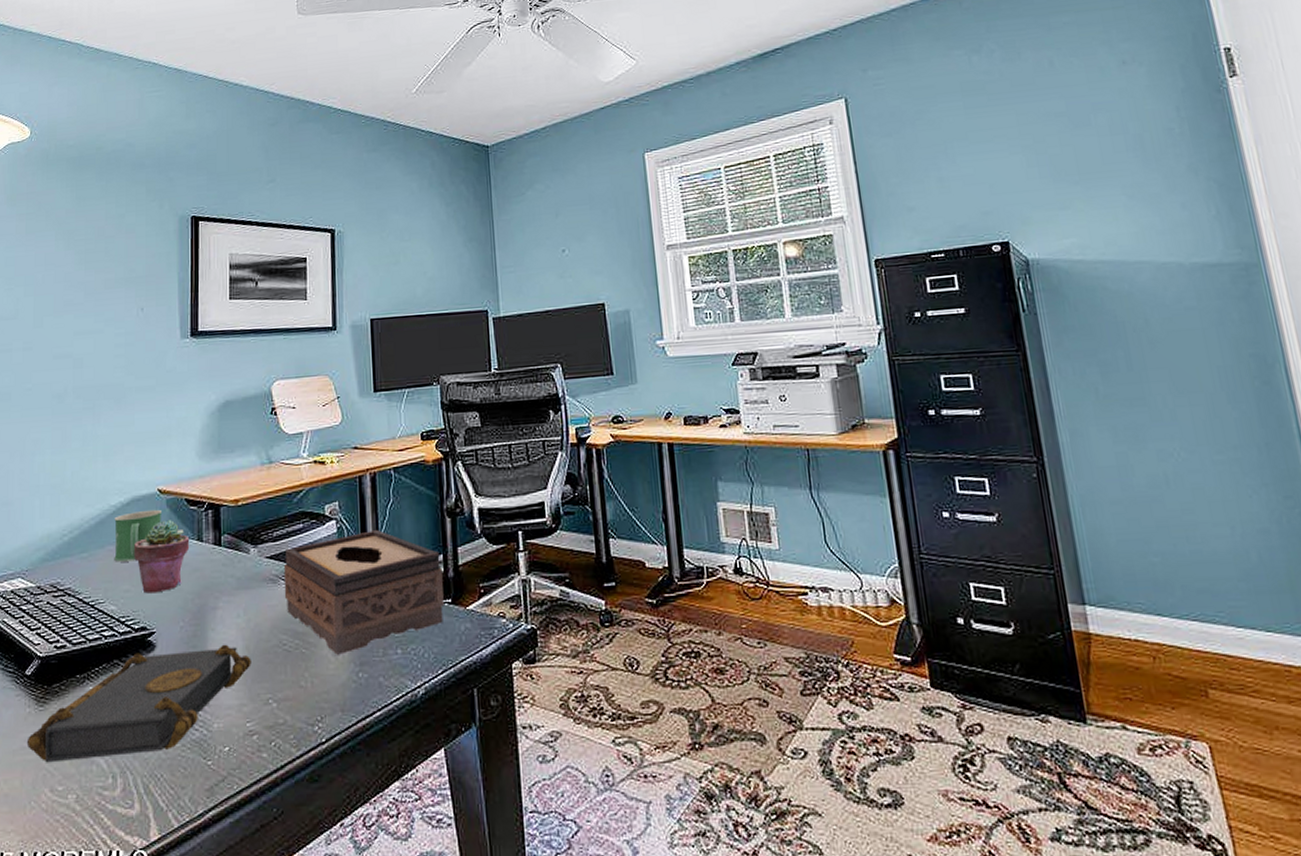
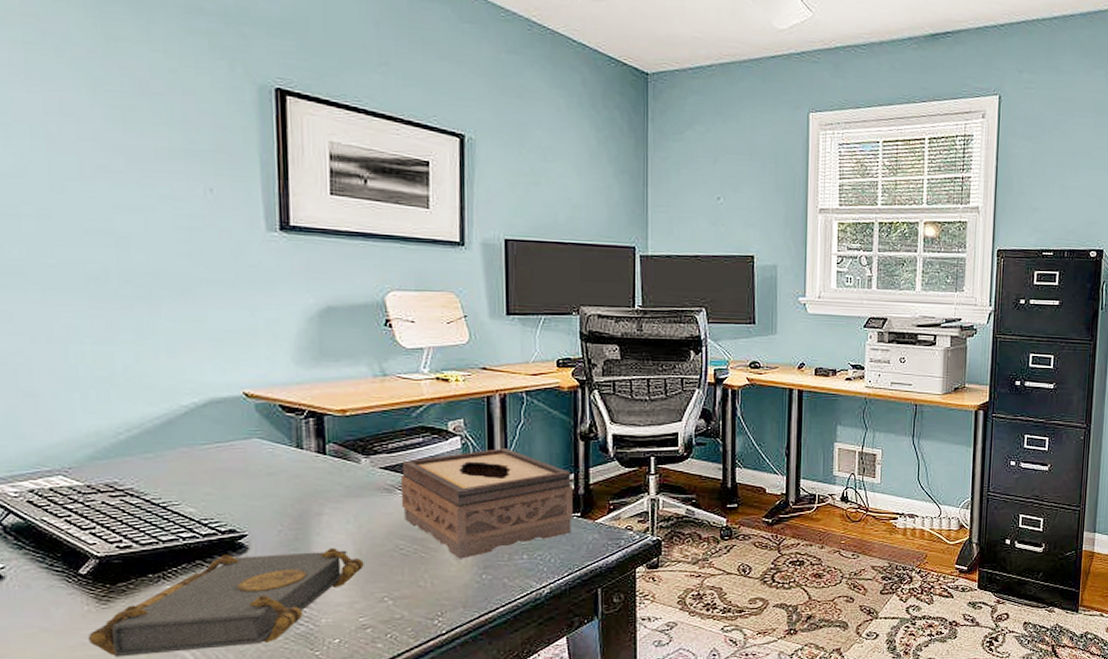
mug: present [114,509,163,562] -> none [187,413,251,464]
potted succulent: present [134,520,190,594] -> none [215,425,287,497]

